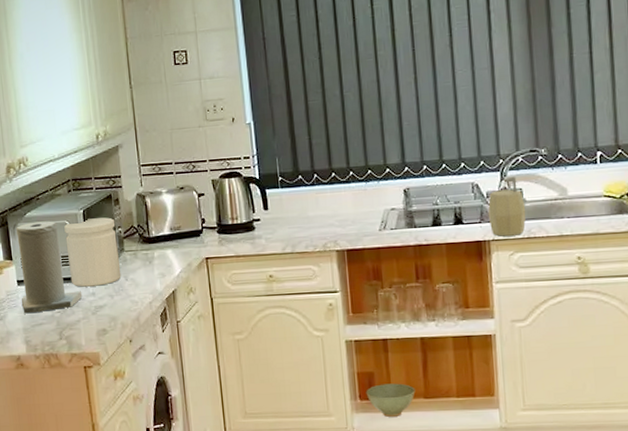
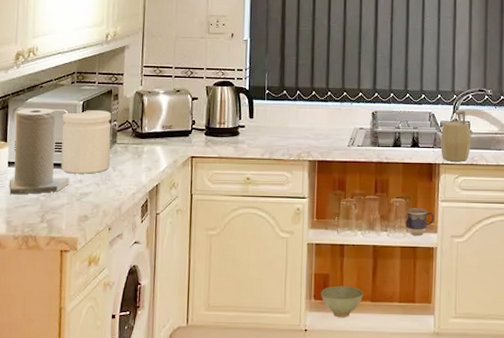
cup: none [454,292,489,323] -> present [405,208,434,235]

